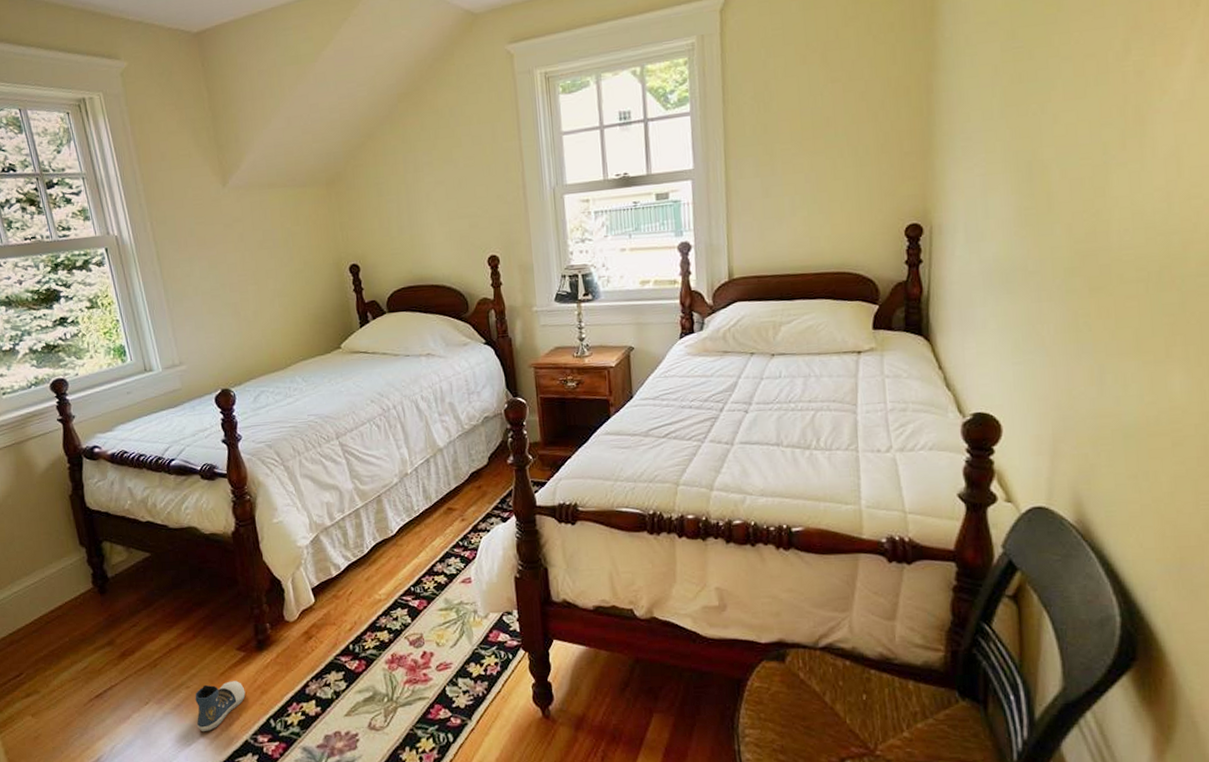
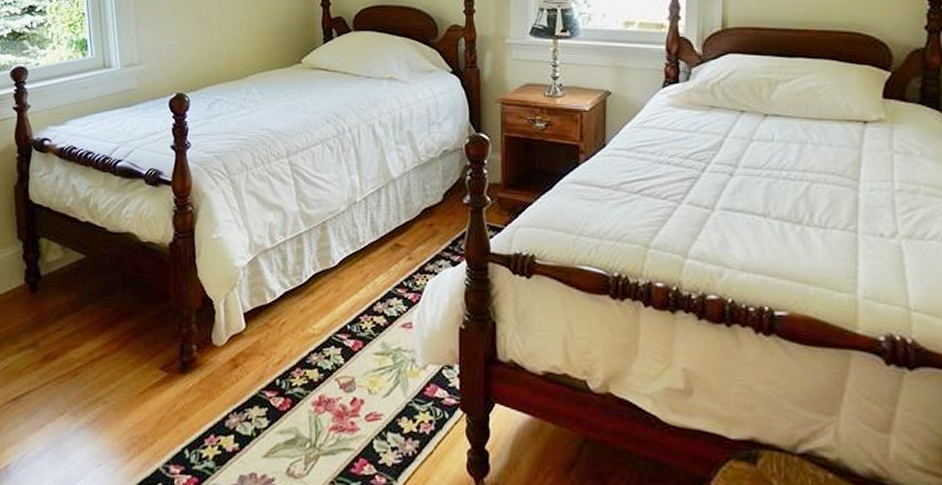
shoe: present [195,681,246,732] -> none [109,402,163,454]

